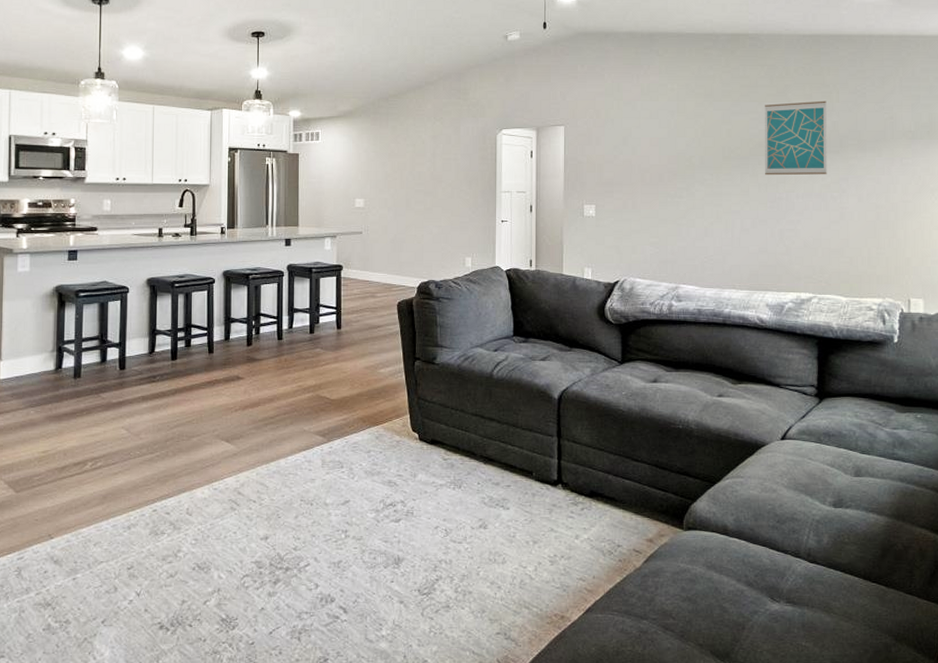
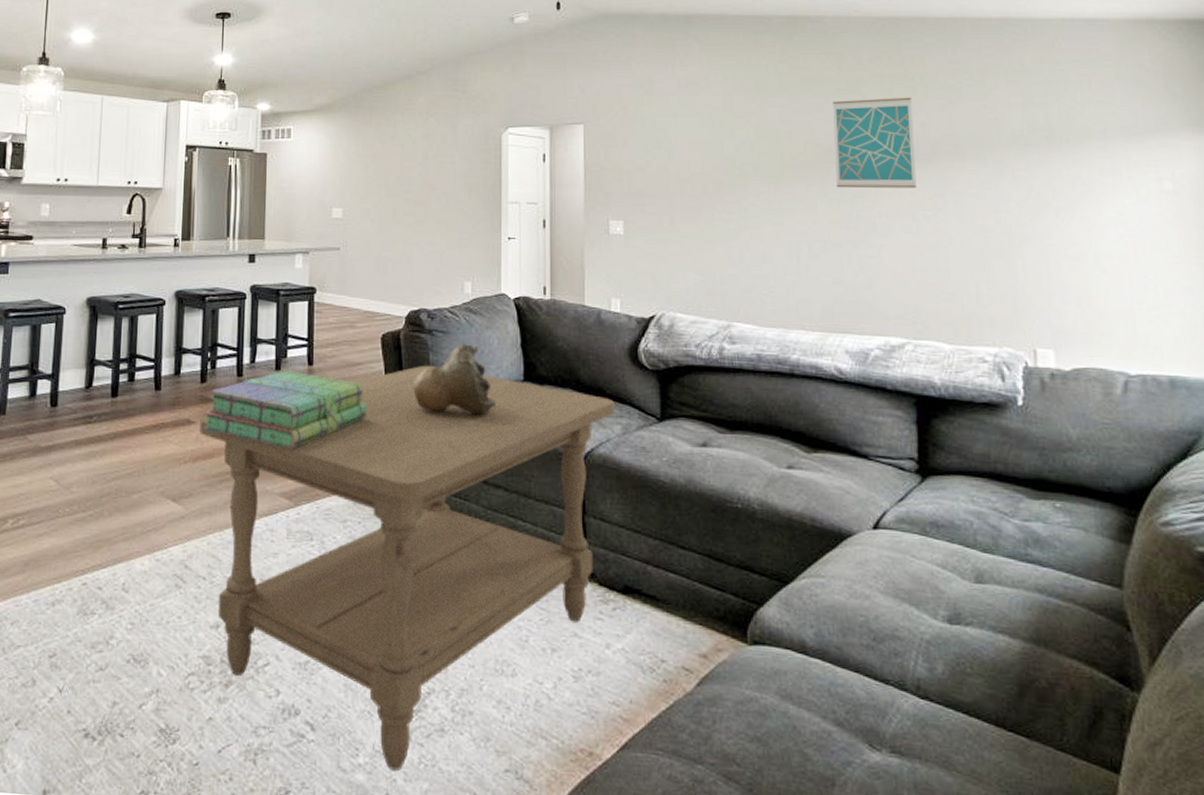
coffee table: none [247,325,585,638] -> present [200,365,614,771]
stack of books: none [251,334,386,396] -> present [204,370,367,449]
decorative bowl: none [423,308,491,365] -> present [412,343,496,416]

